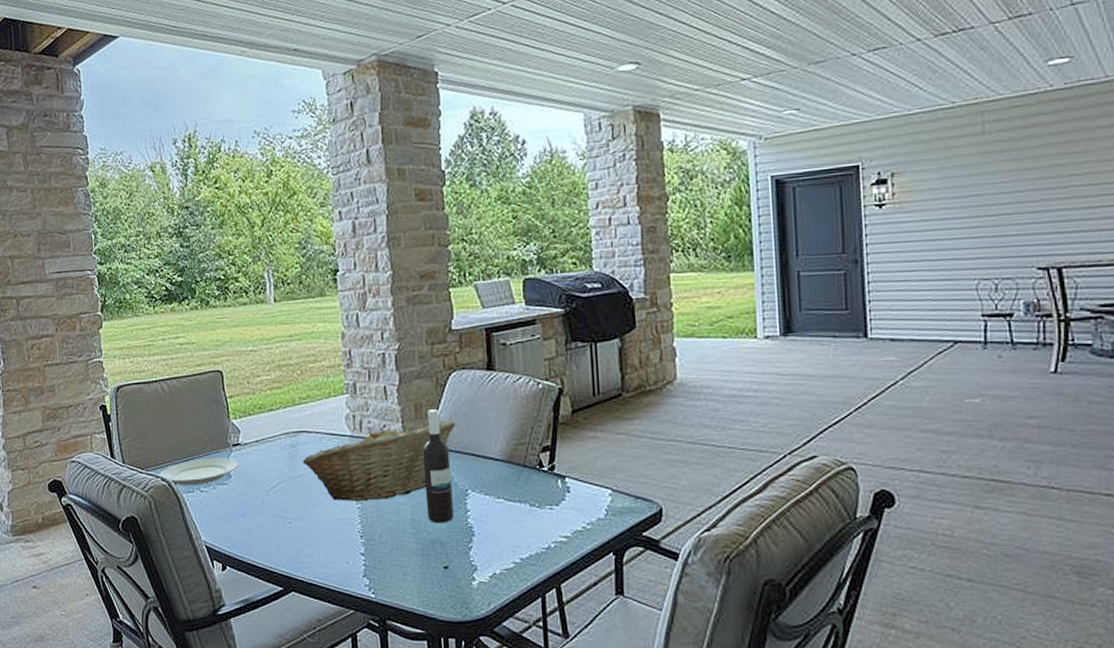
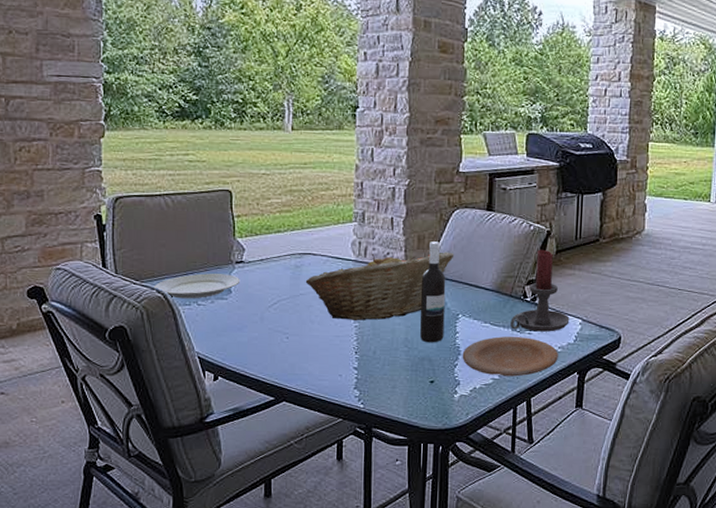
plate: none [476,513,588,559] -> present [462,336,558,377]
candle holder: none [527,410,597,506] -> present [510,249,570,332]

